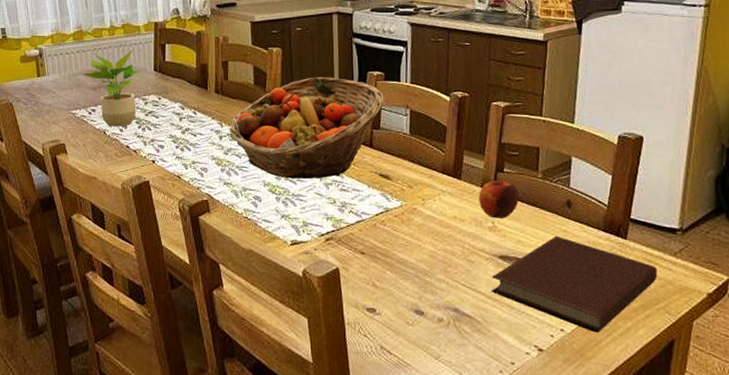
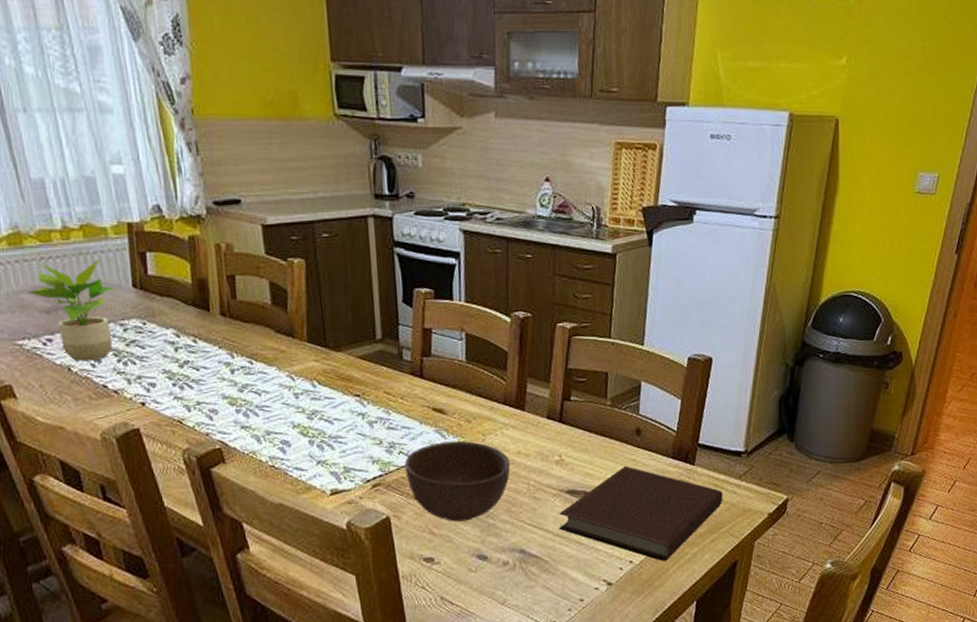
fruit basket: present [229,76,384,179] -> none [242,294,435,419]
bowl: none [354,204,447,277] -> present [405,440,511,522]
apple: present [479,181,520,218] -> none [544,410,588,451]

